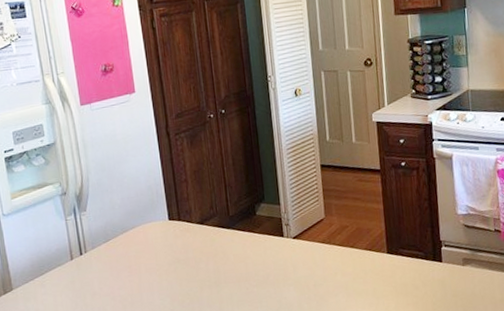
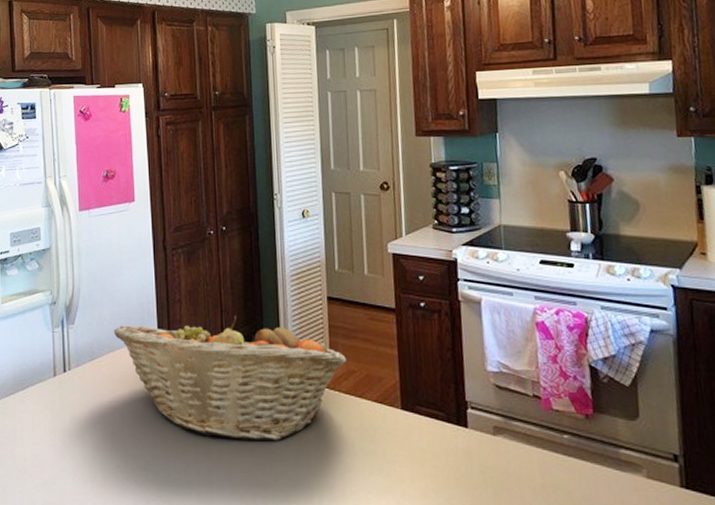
fruit basket: none [126,189,339,296] -> present [114,316,346,440]

